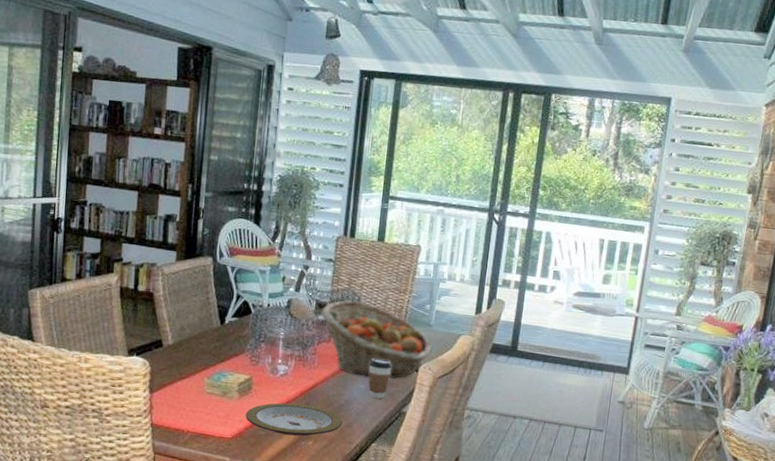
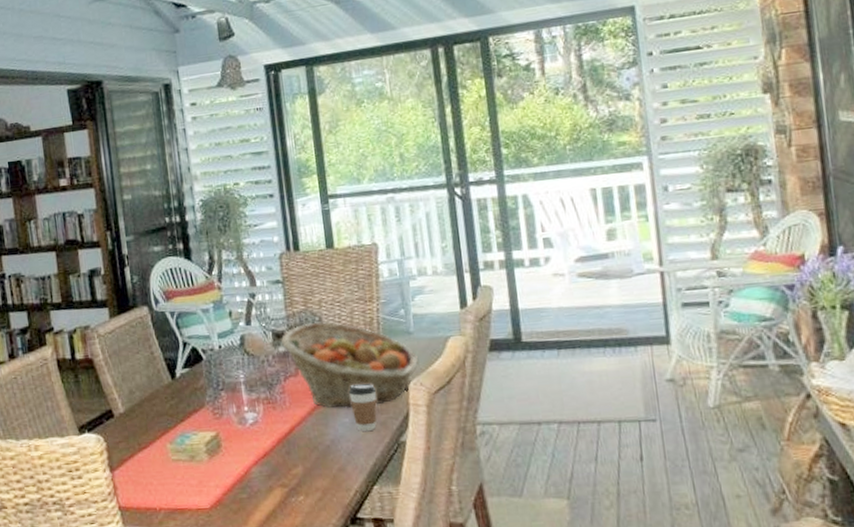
plate: present [245,402,343,436] -> none [220,453,334,494]

